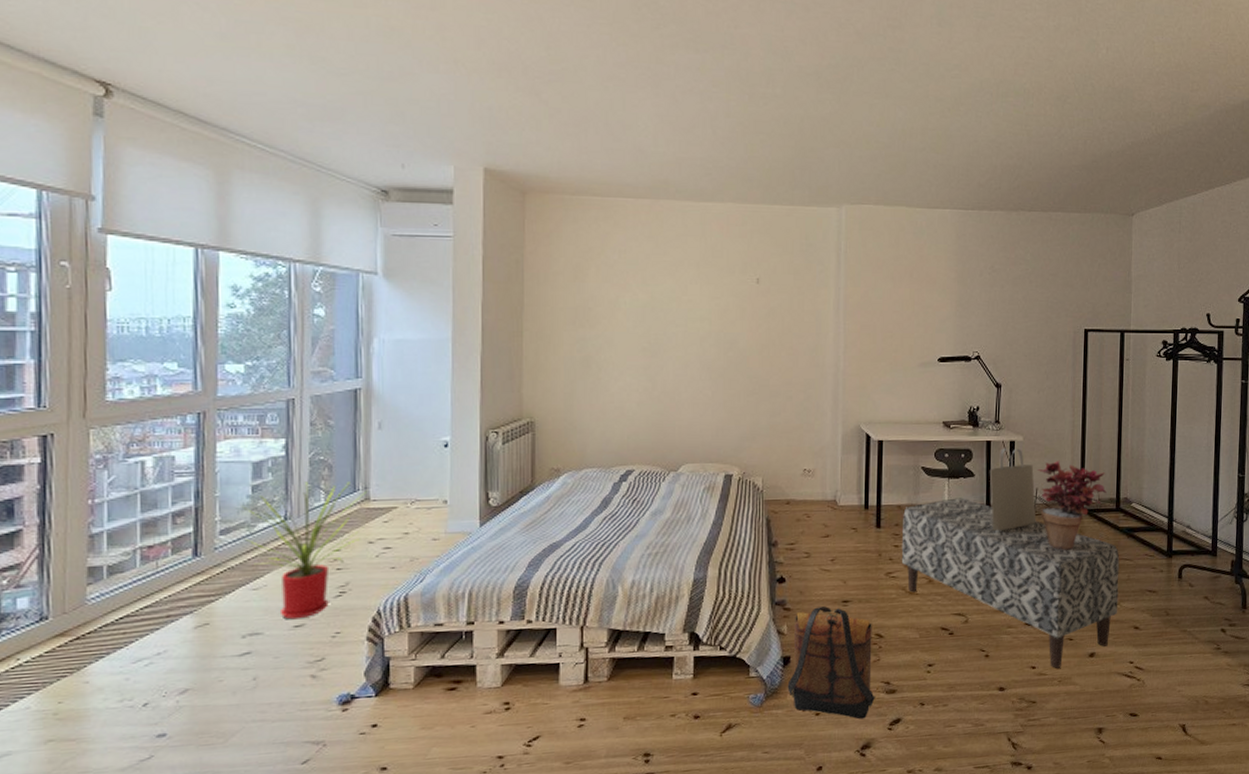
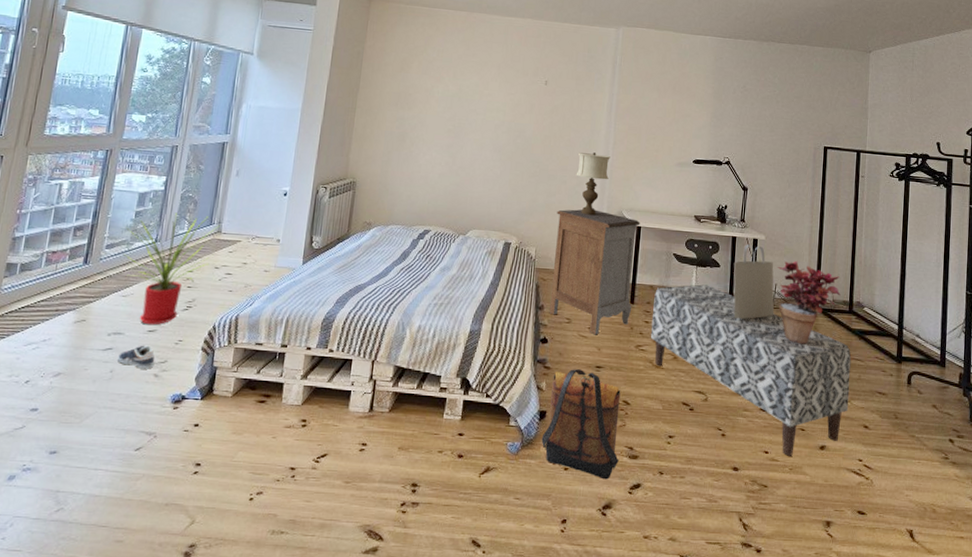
sneaker: none [259,643,309,671] -> present [117,345,155,369]
nightstand: none [784,426,882,567] -> present [549,209,640,335]
table lamp: none [802,360,842,434] -> present [576,152,610,216]

